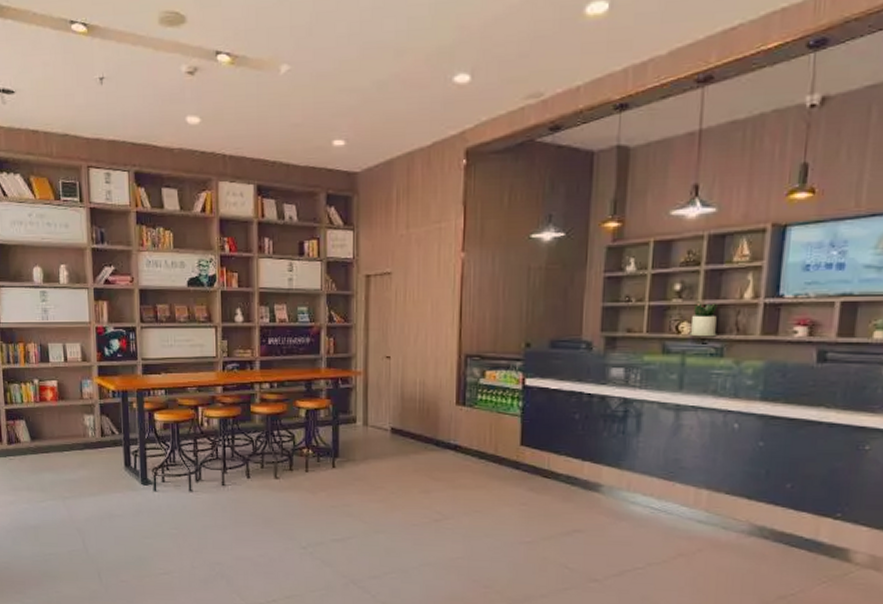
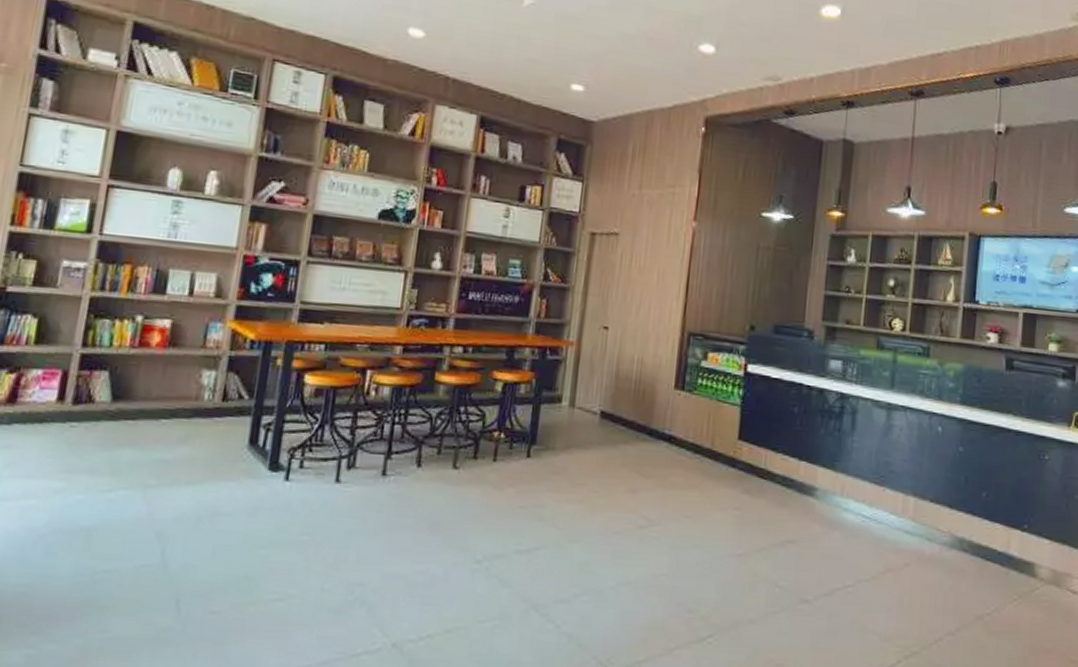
planter: present [688,301,718,337] -> none [899,299,925,336]

